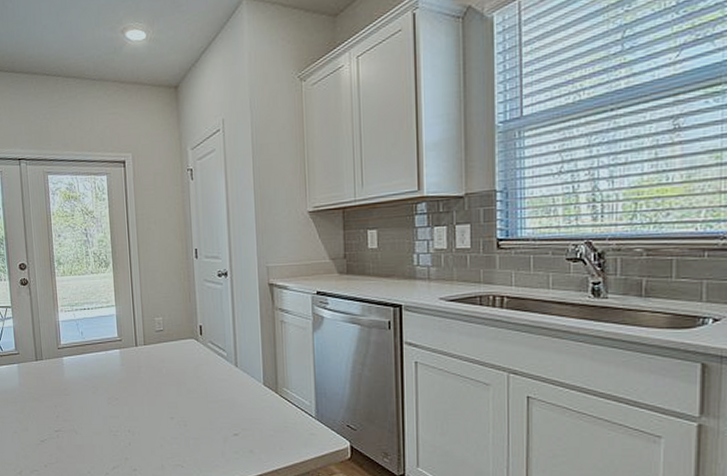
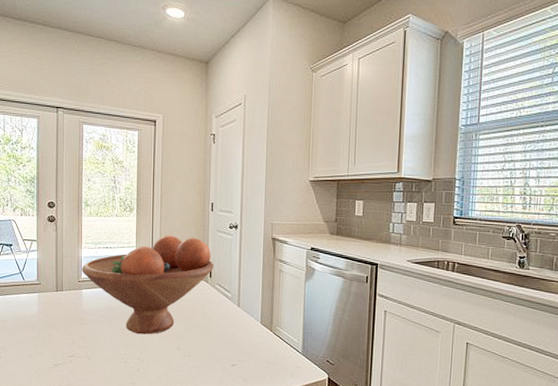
fruit bowl: none [60,289,204,404] -> present [82,235,214,335]

